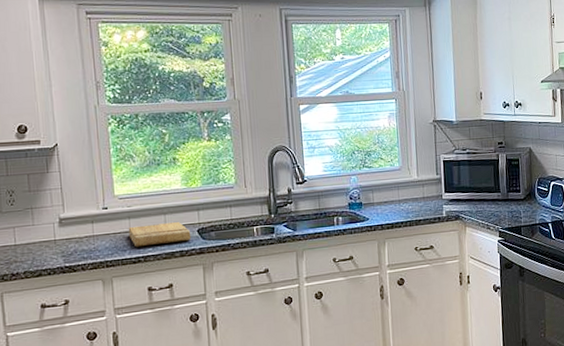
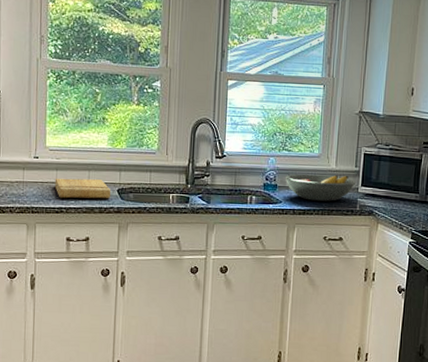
fruit bowl: none [368,185,439,214] -> present [285,174,355,201]

